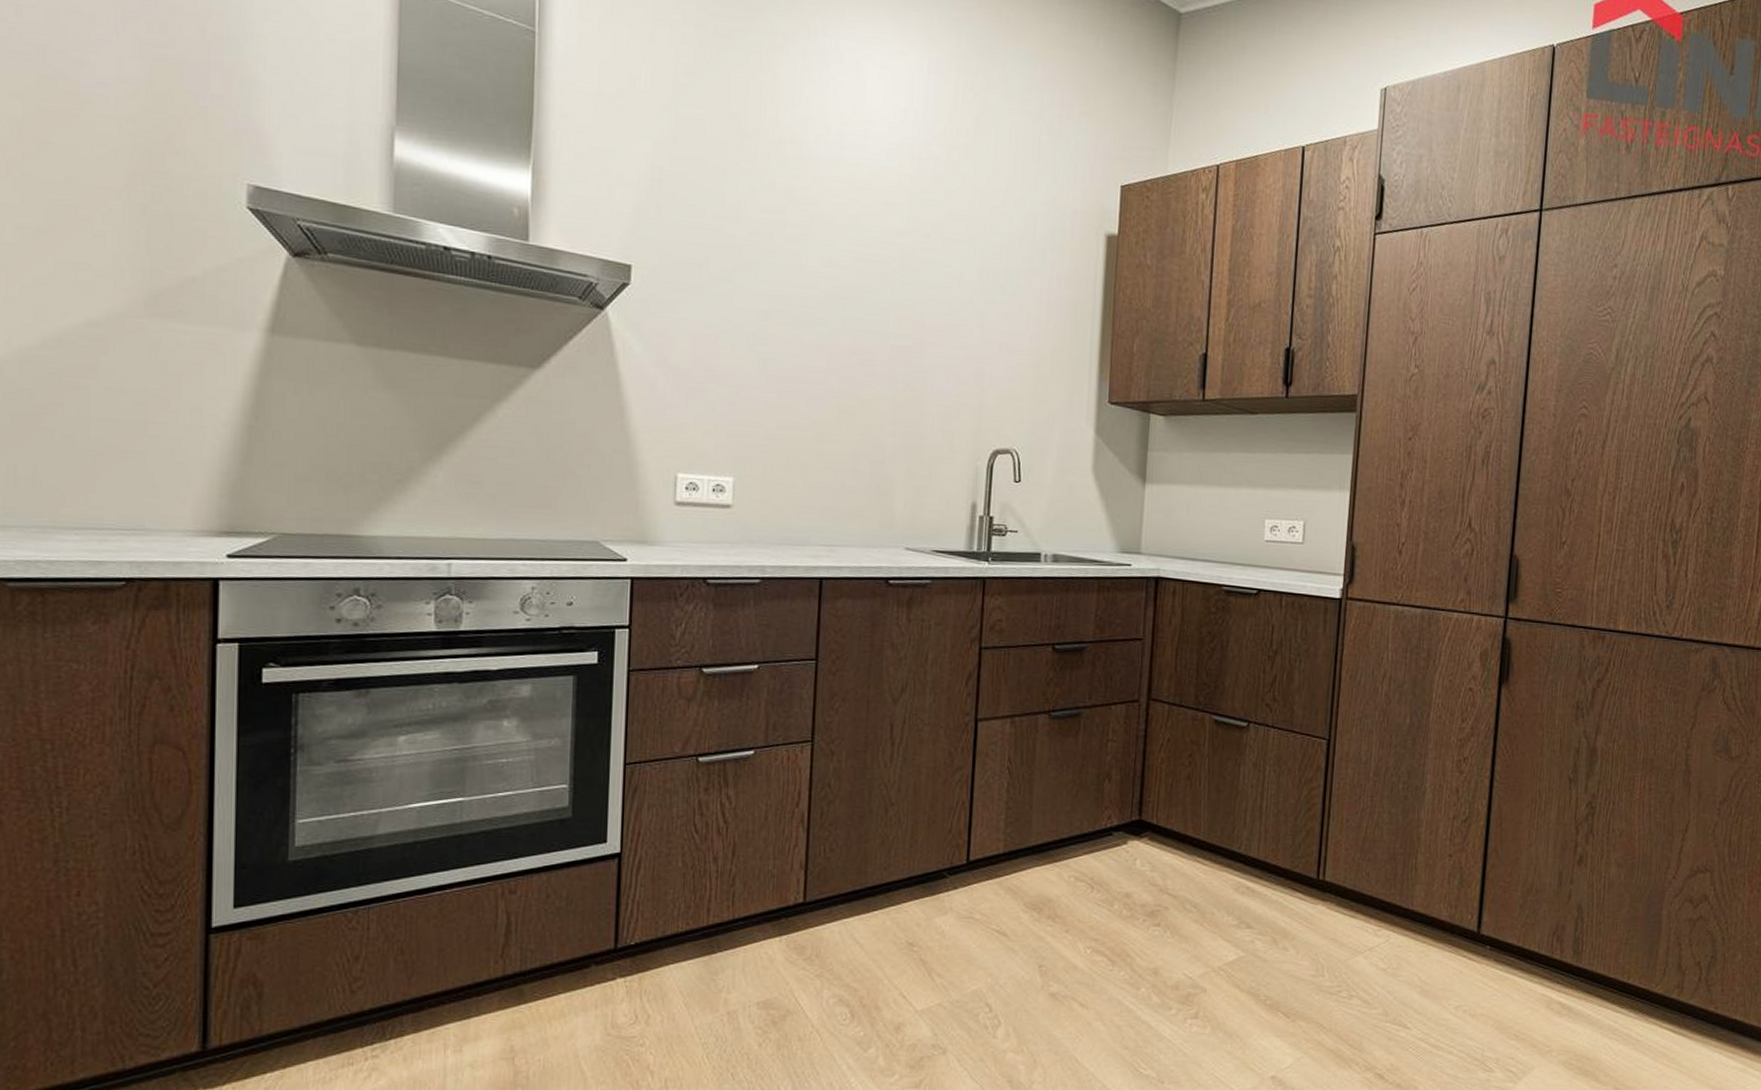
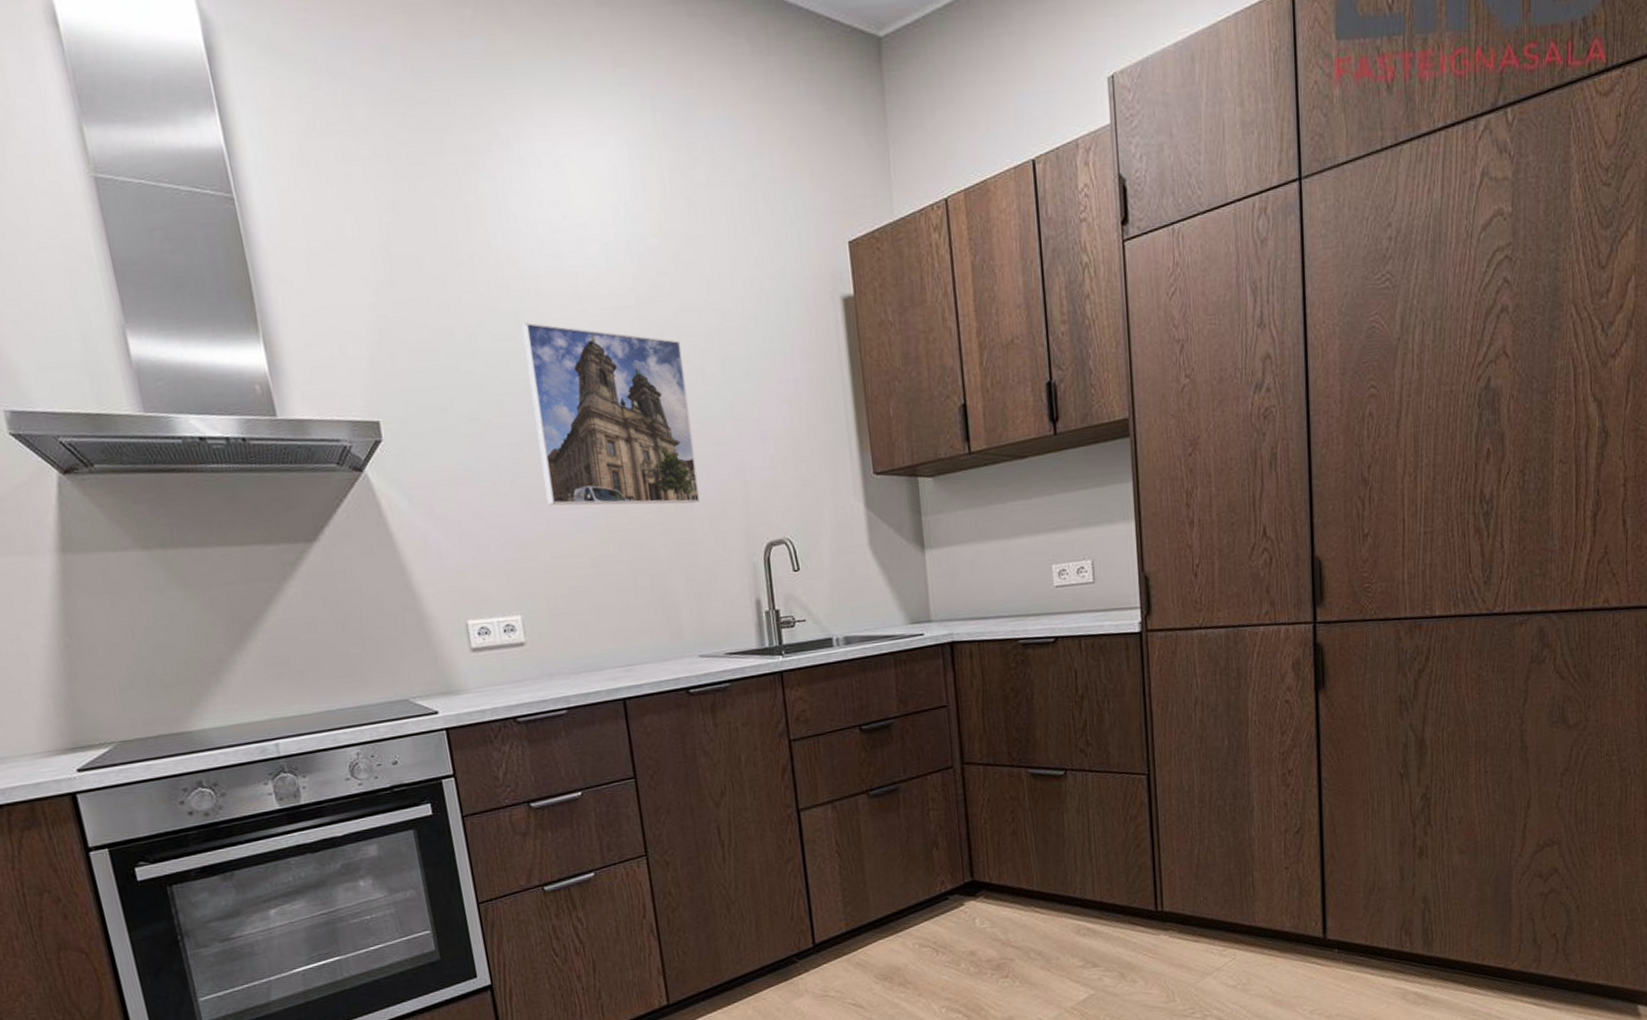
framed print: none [783,200,944,400] -> present [522,322,701,506]

